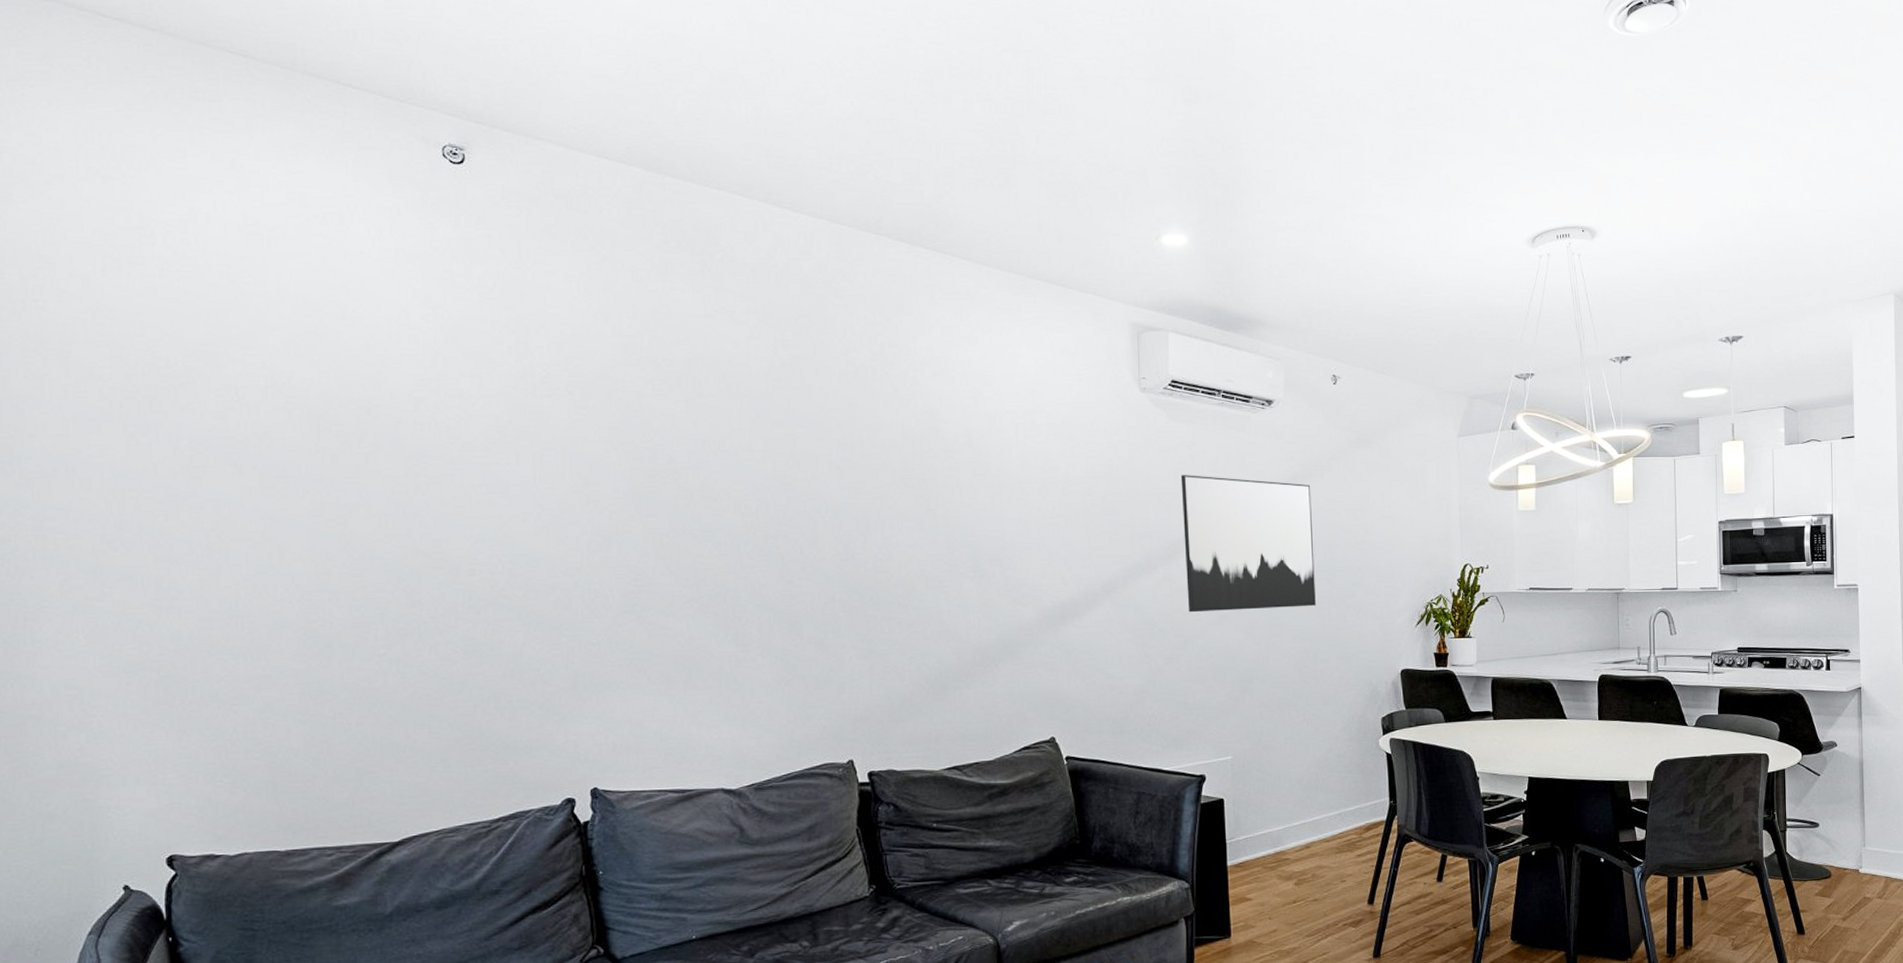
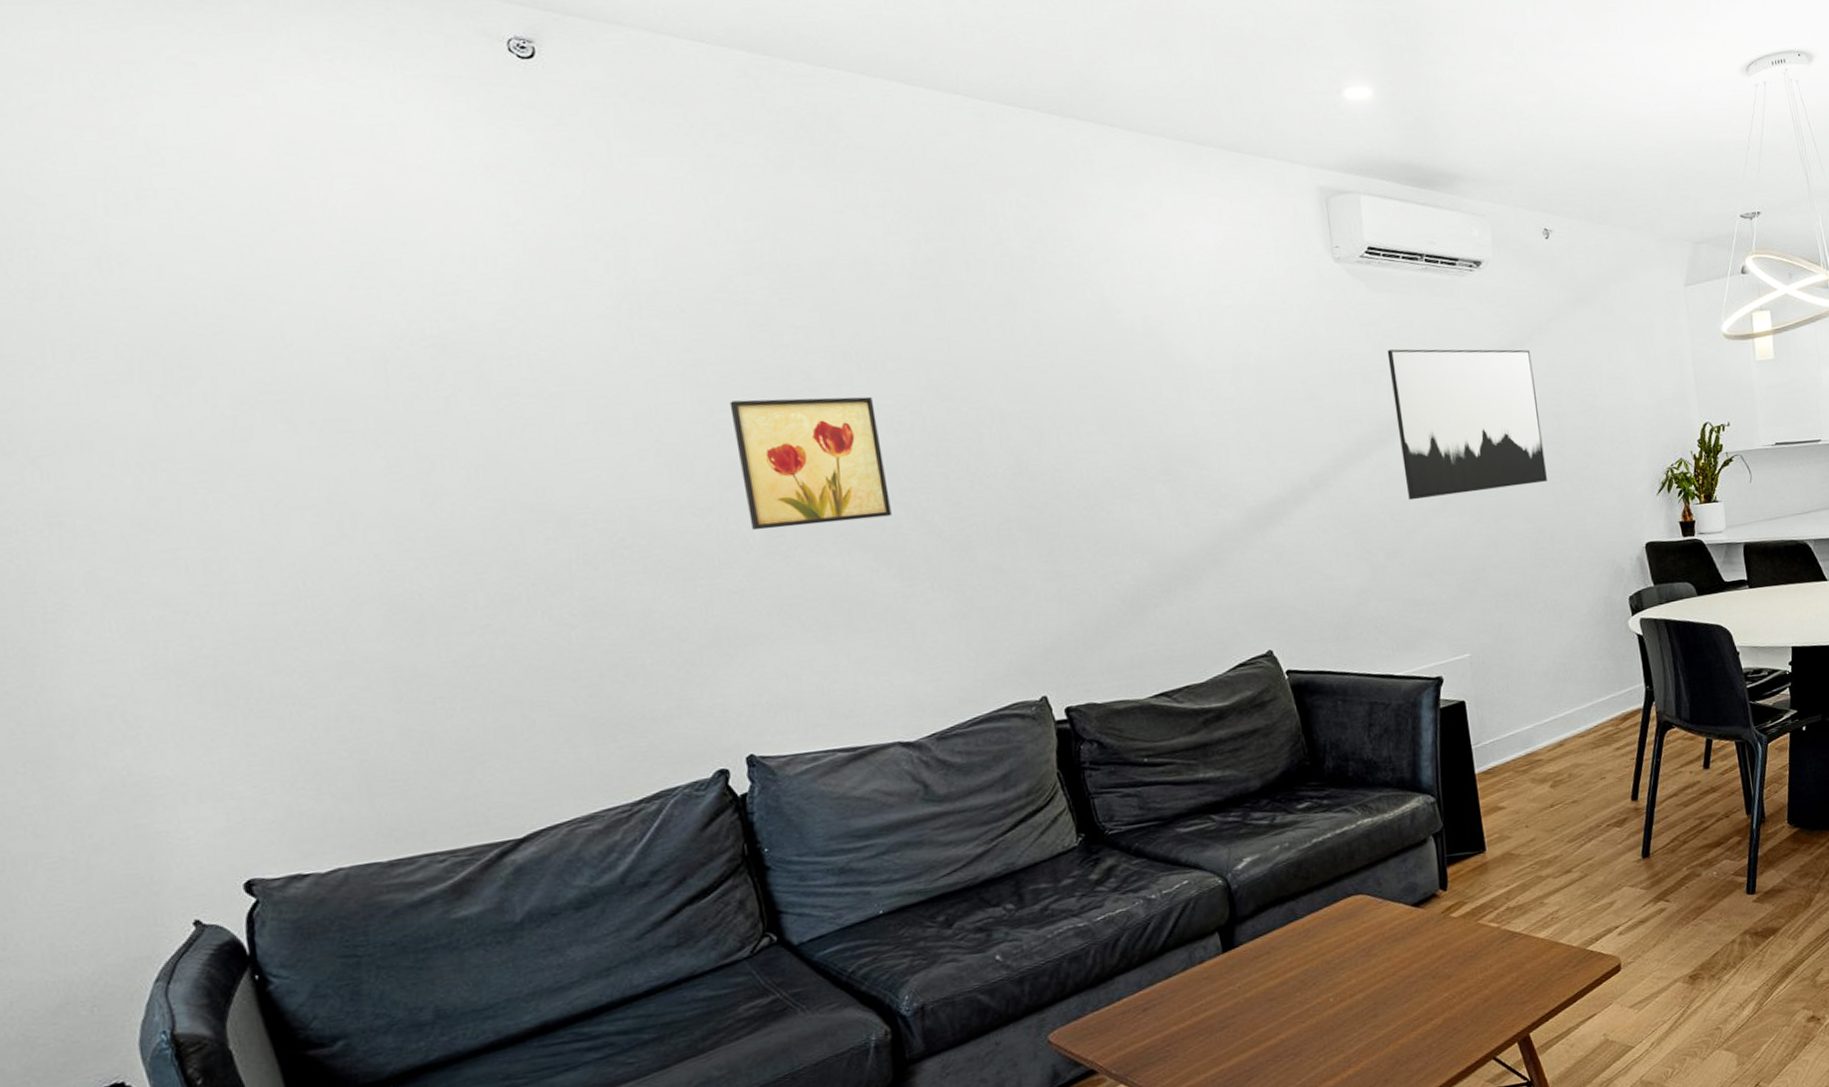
wall art: none [602,476,733,591] -> present [729,396,892,531]

